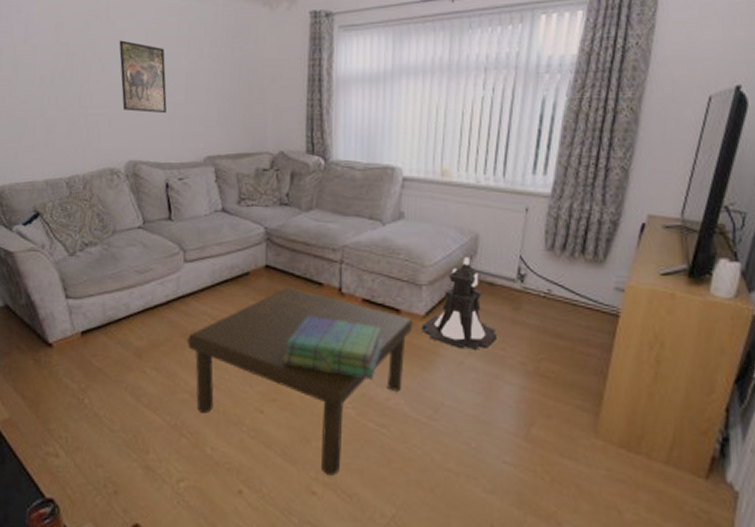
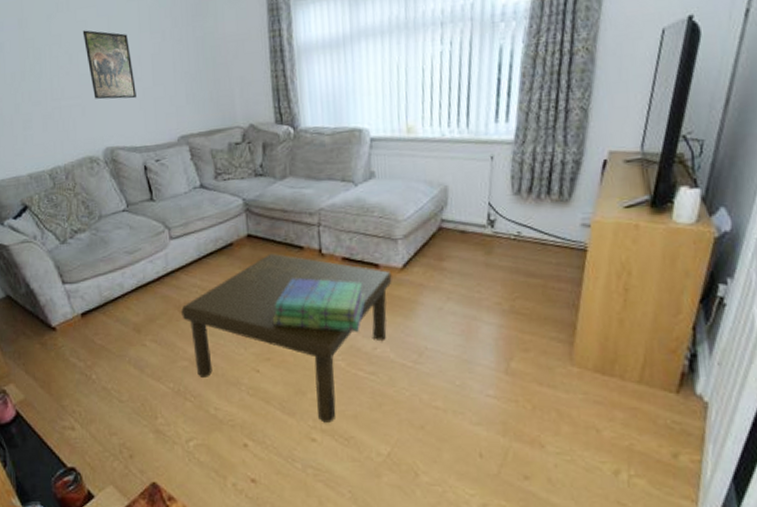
lantern: present [421,256,498,350] -> none [400,208,474,296]

